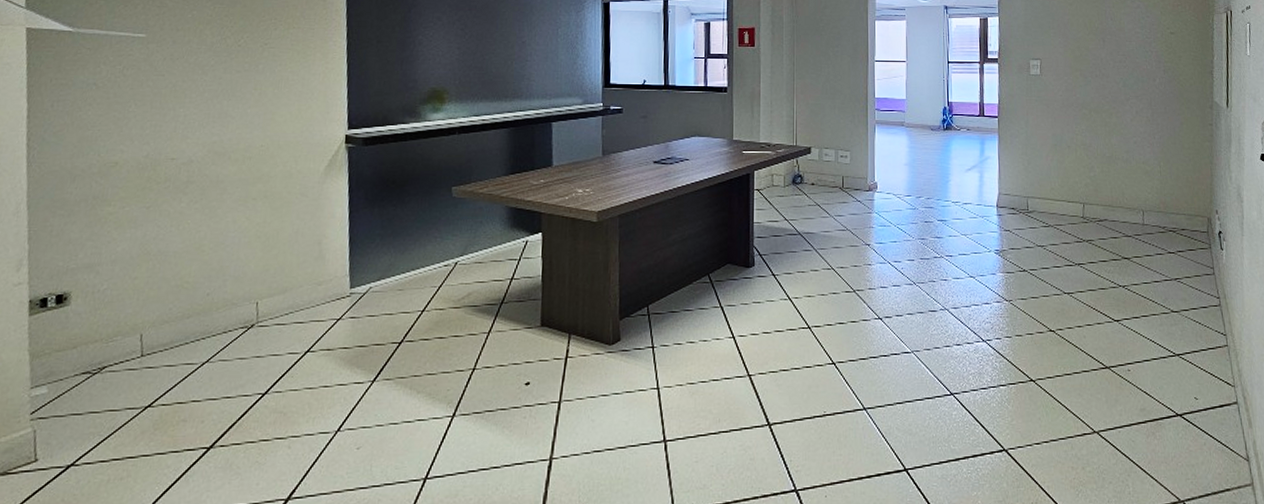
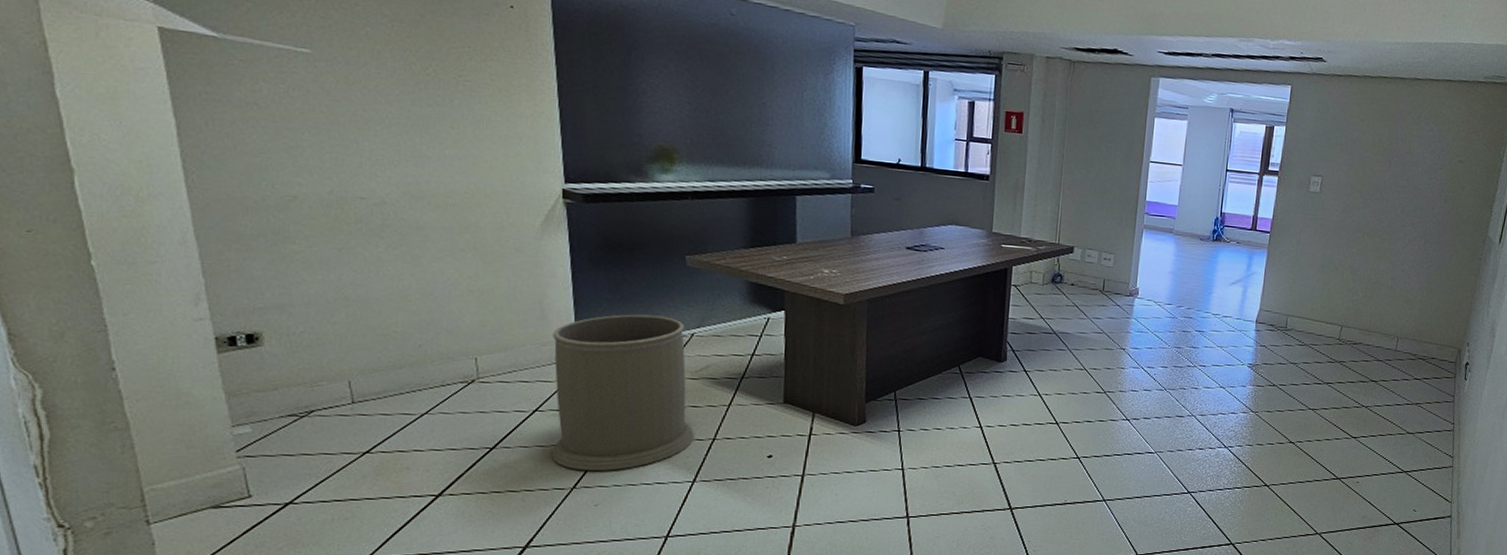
trash can: none [319,247,455,412] -> present [551,314,694,472]

